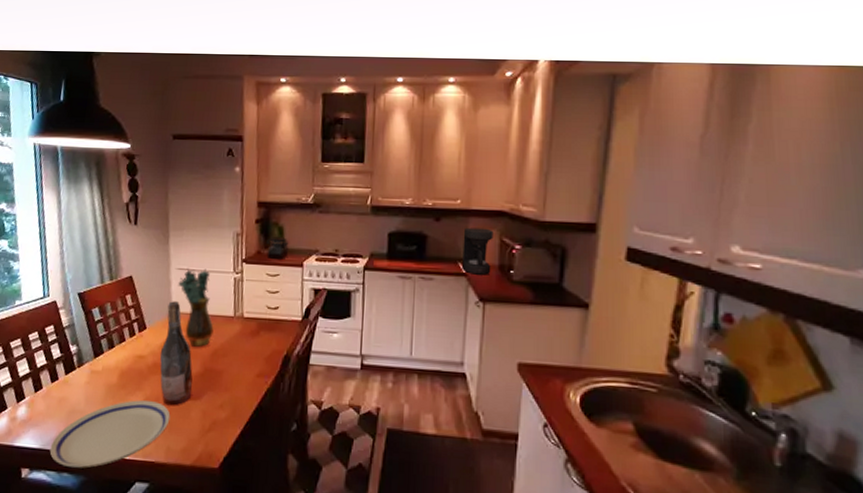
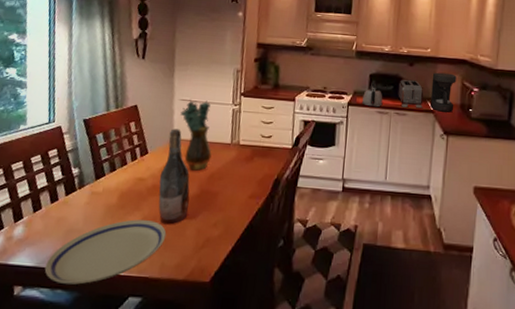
jar: present [266,236,289,259] -> none [263,73,283,94]
kettle: none [381,239,405,272] -> present [362,80,383,108]
toaster: none [422,237,454,272] -> present [397,79,424,109]

